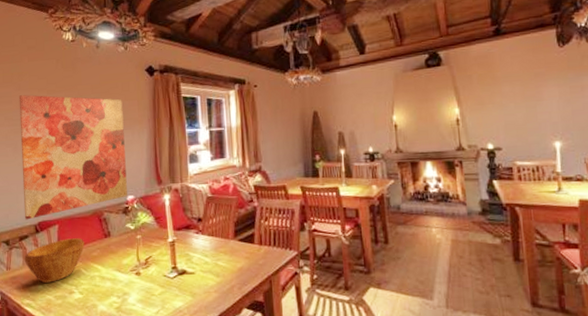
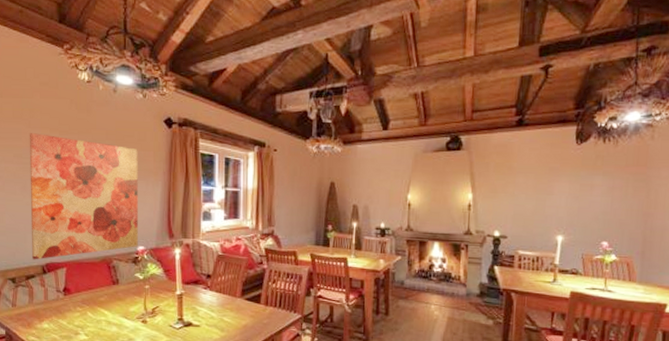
bowl: present [24,238,84,283] -> none [30,282,92,323]

